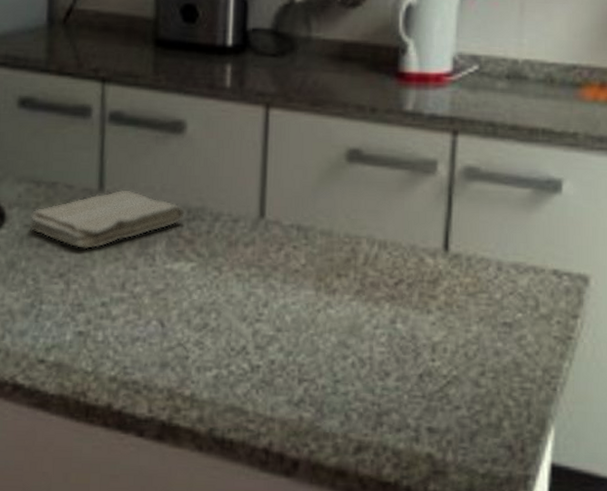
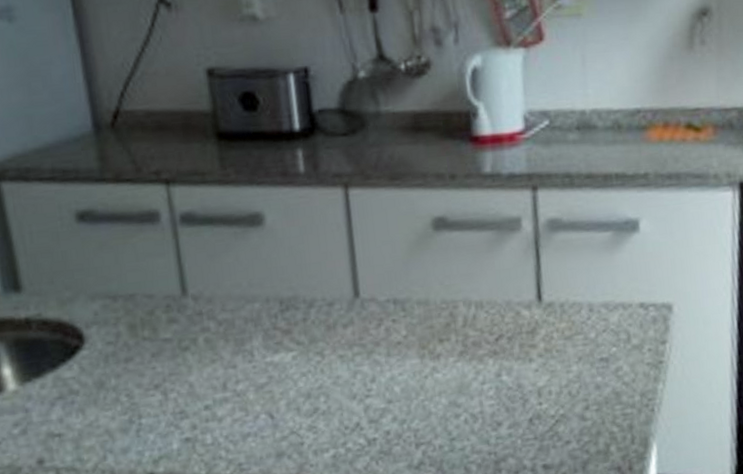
washcloth: present [29,189,185,250] -> none [112,290,277,357]

